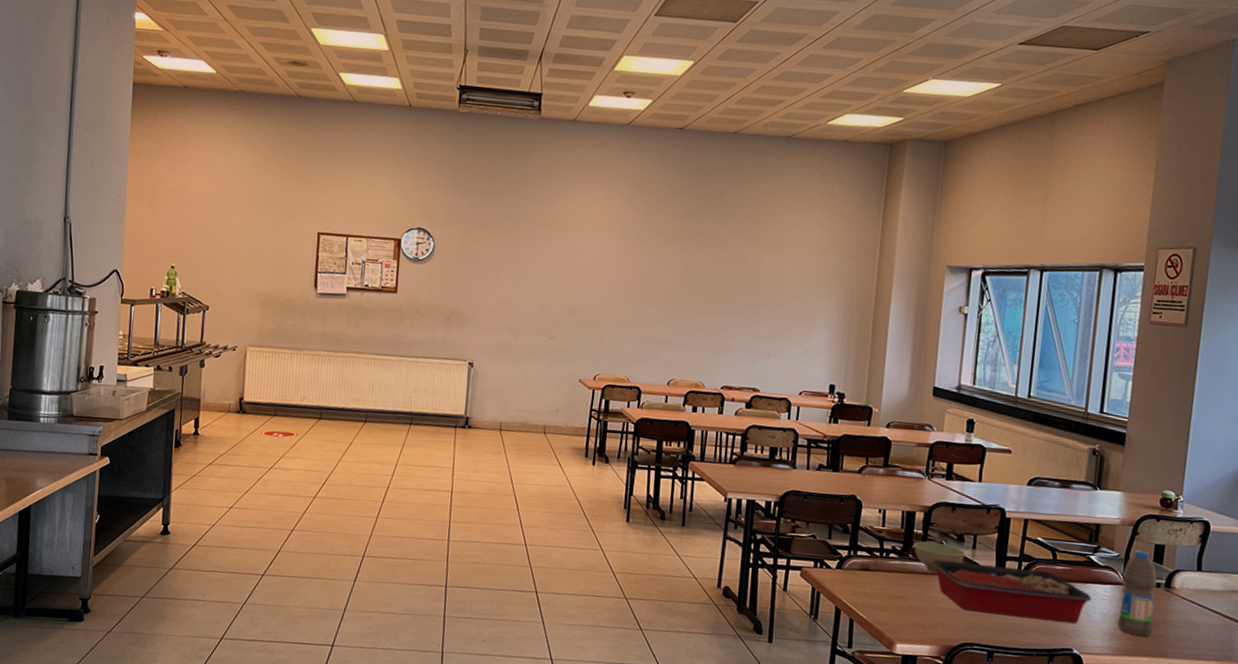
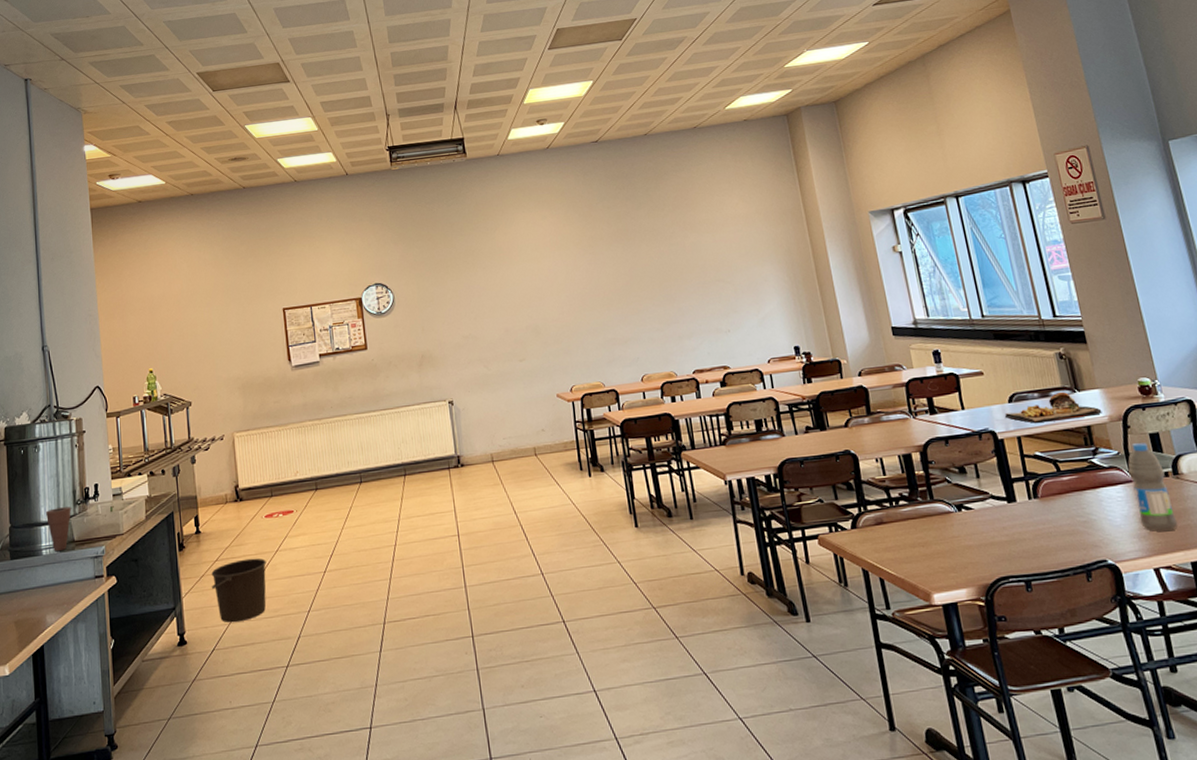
cup: none [47,380,74,423] -> present [45,507,71,552]
bucket: none [201,468,259,525] -> present [211,558,267,623]
bowl: present [913,541,967,575] -> none [919,479,973,513]
tray: present [932,559,1092,623] -> none [942,485,1108,544]
food tray: none [1018,486,1117,516] -> present [1004,391,1102,423]

